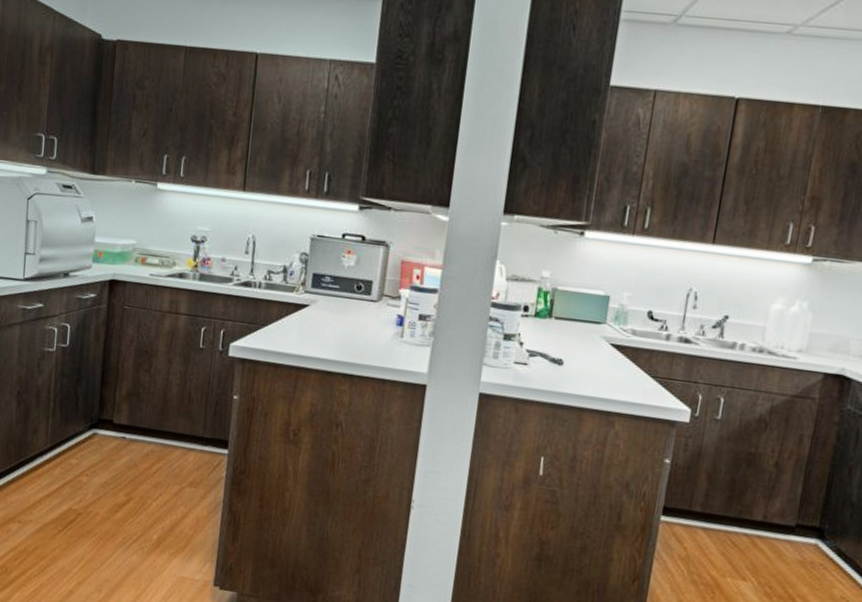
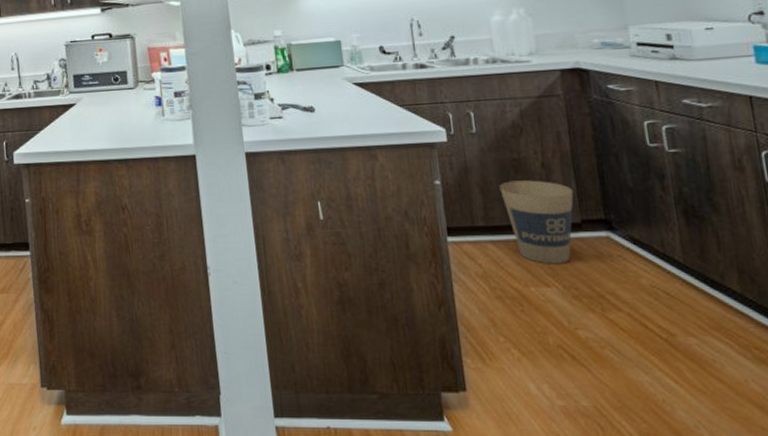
trash can: none [726,473,798,562] -> present [499,180,574,264]

